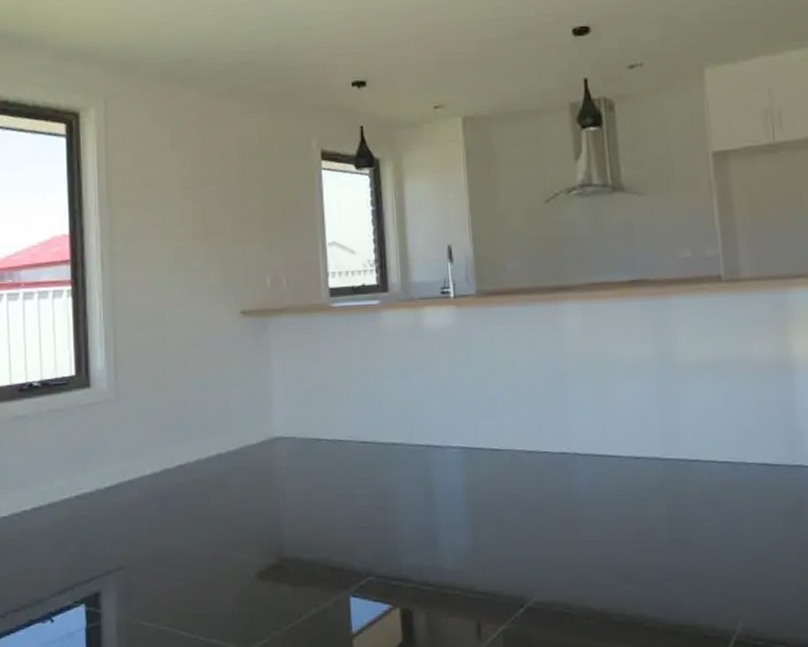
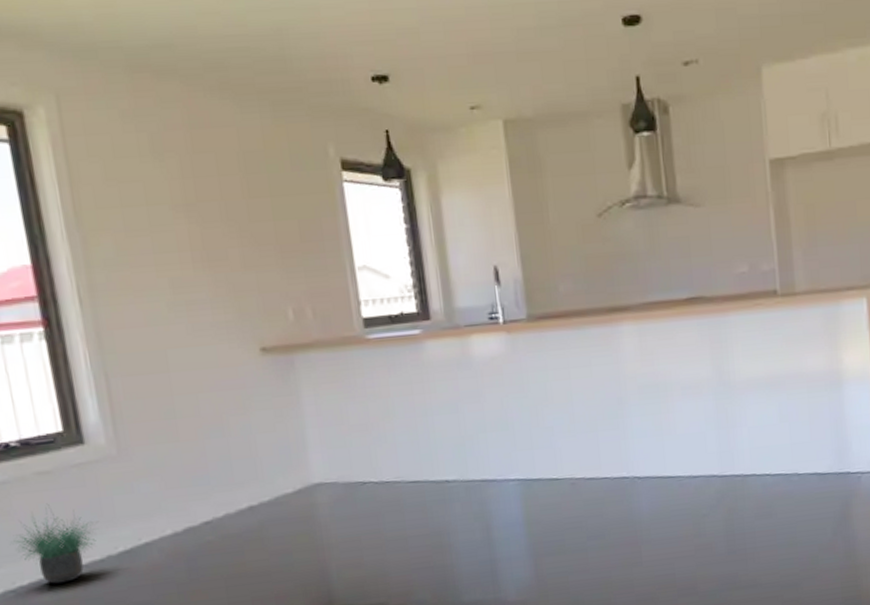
potted plant: none [24,439,93,511] -> present [13,504,98,584]

